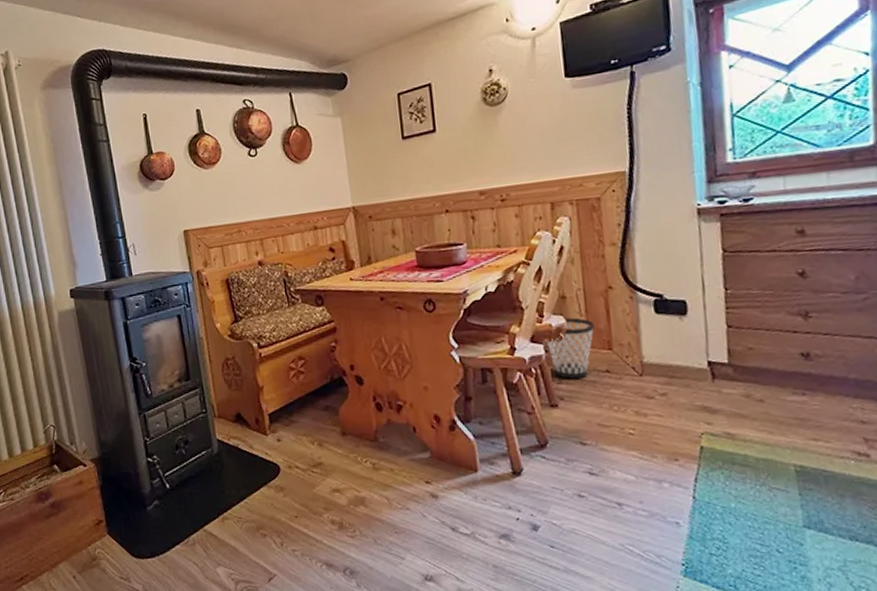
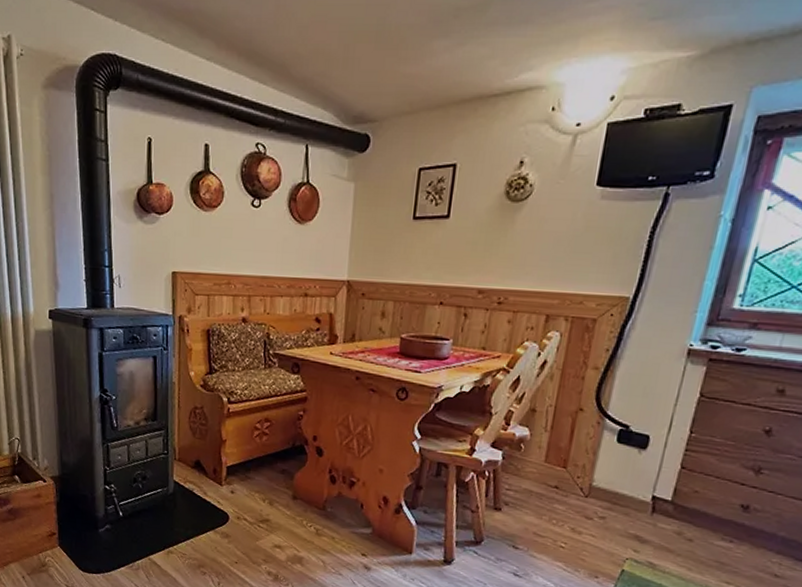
wastebasket: present [545,317,594,379] -> none [505,431,556,489]

